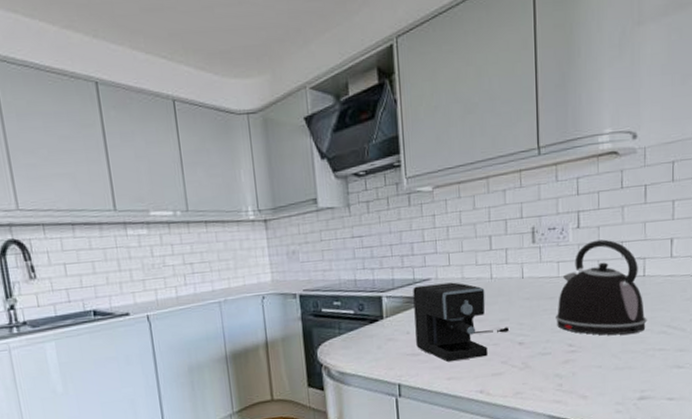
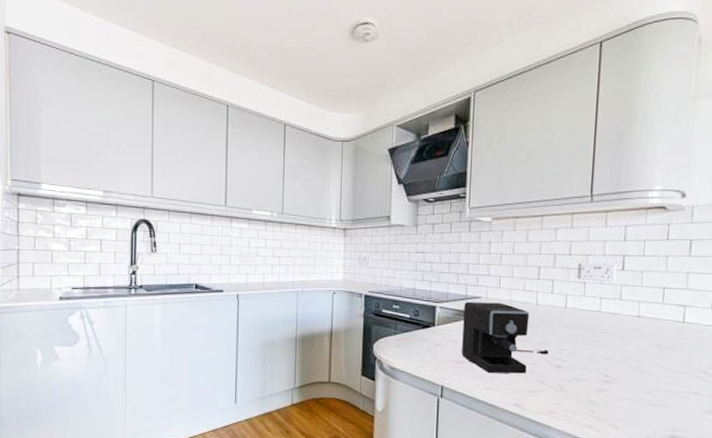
kettle: present [556,239,647,335] -> none [594,283,683,374]

